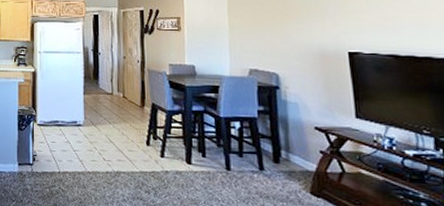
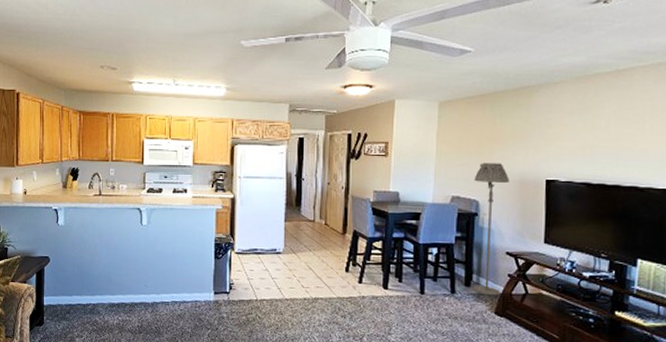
floor lamp: none [270,36,315,174] -> present [474,163,510,296]

